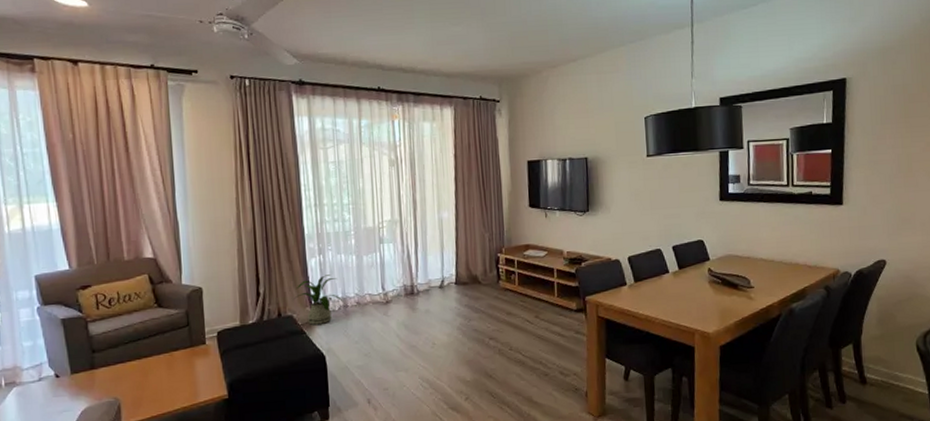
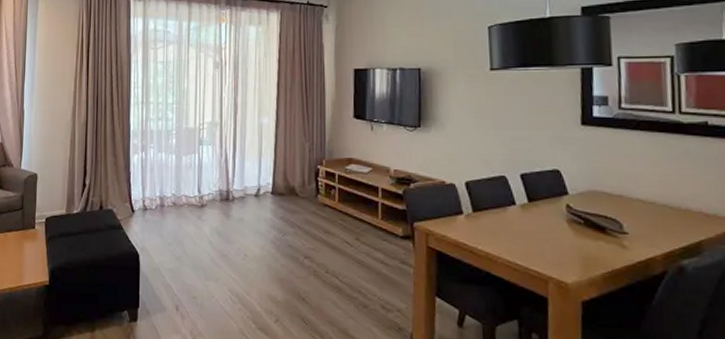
house plant: present [294,274,343,325] -> none [115,172,160,221]

